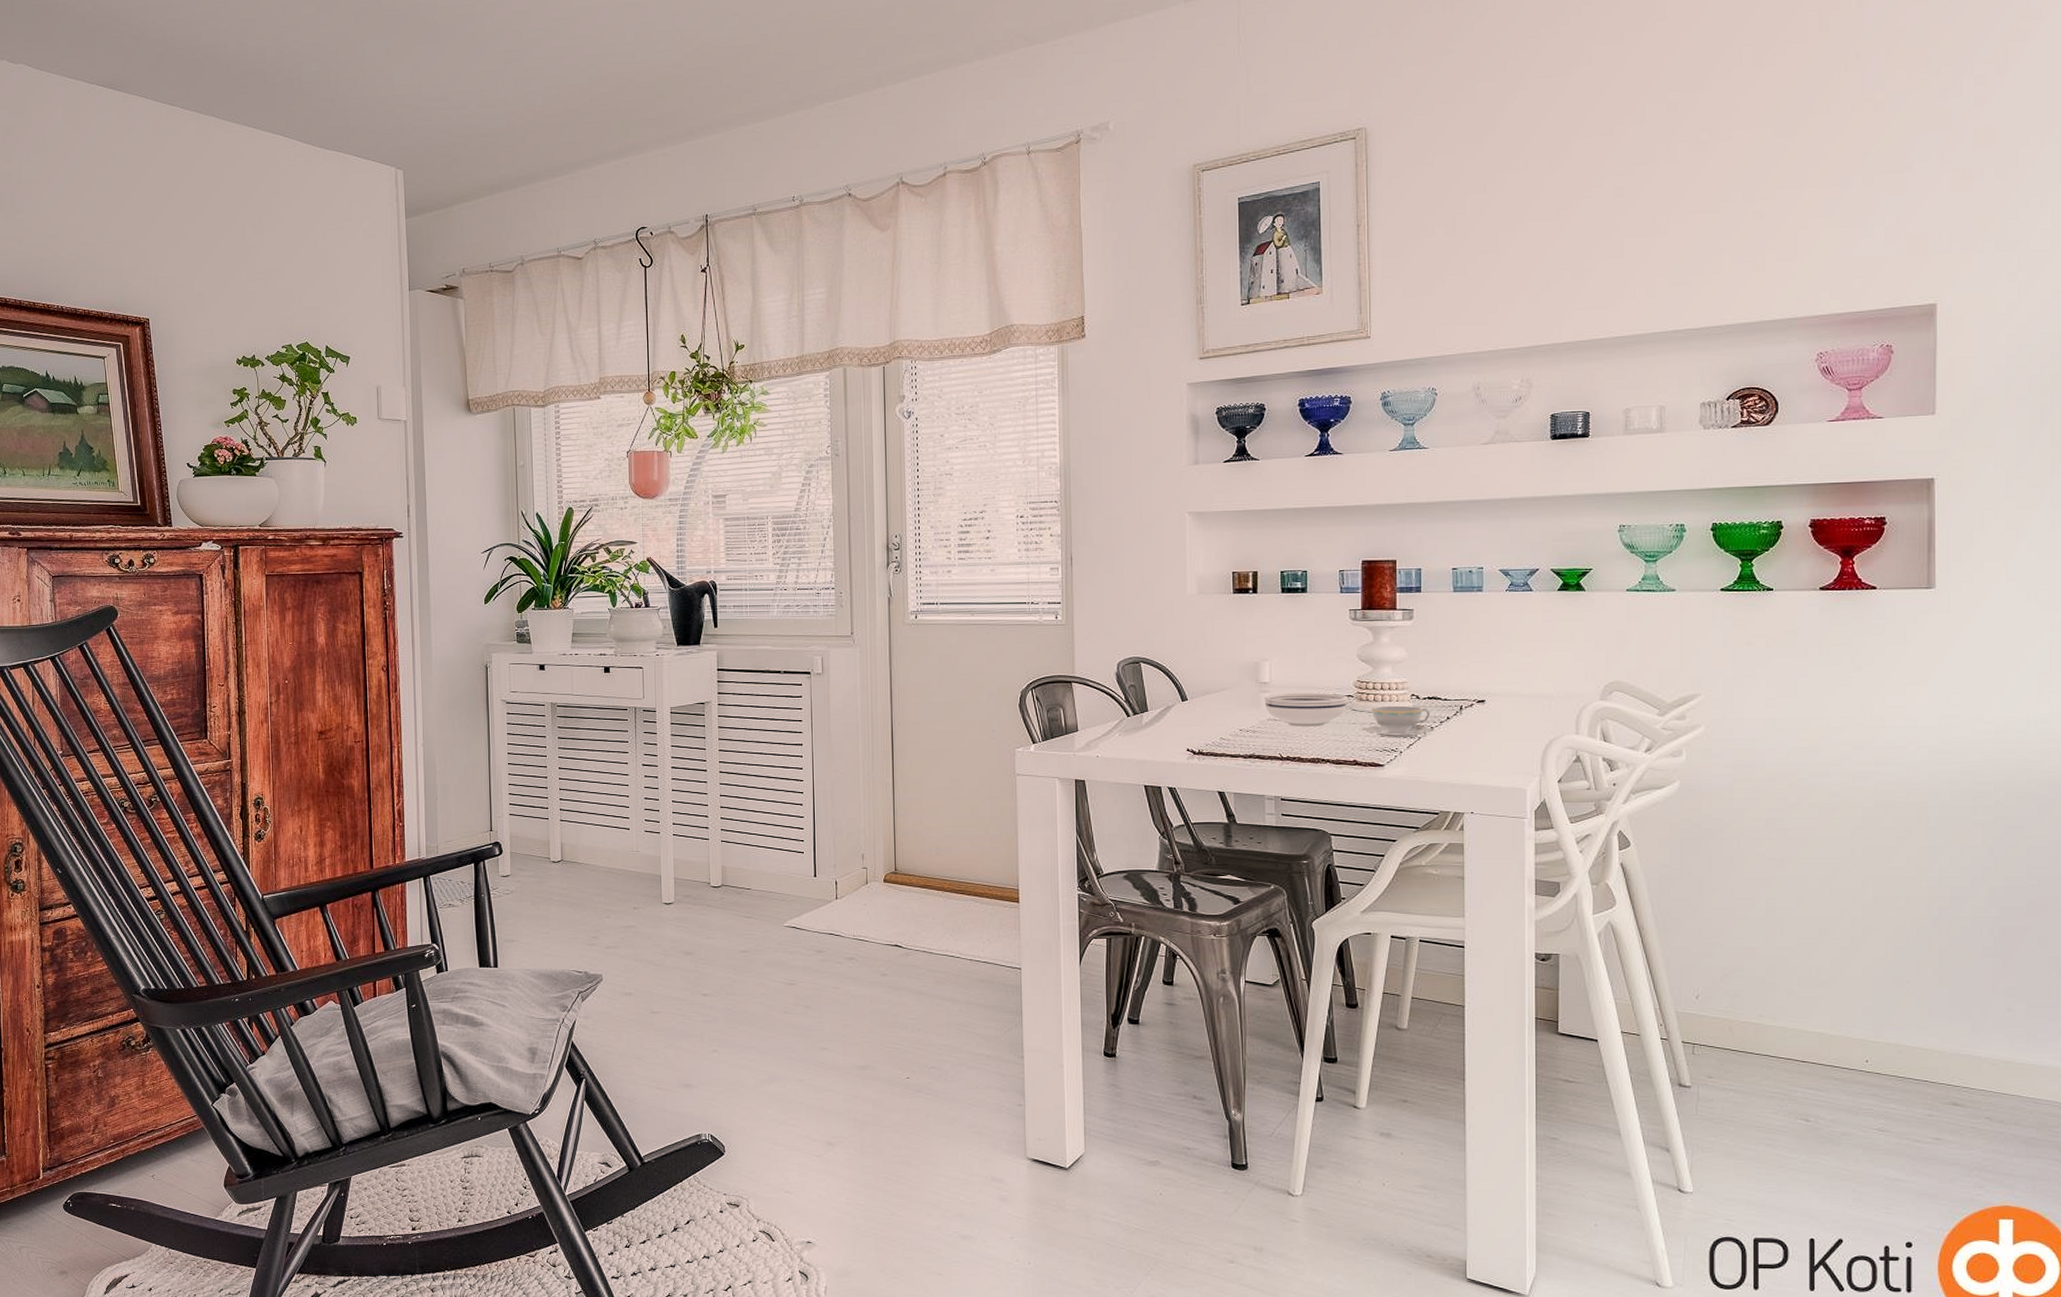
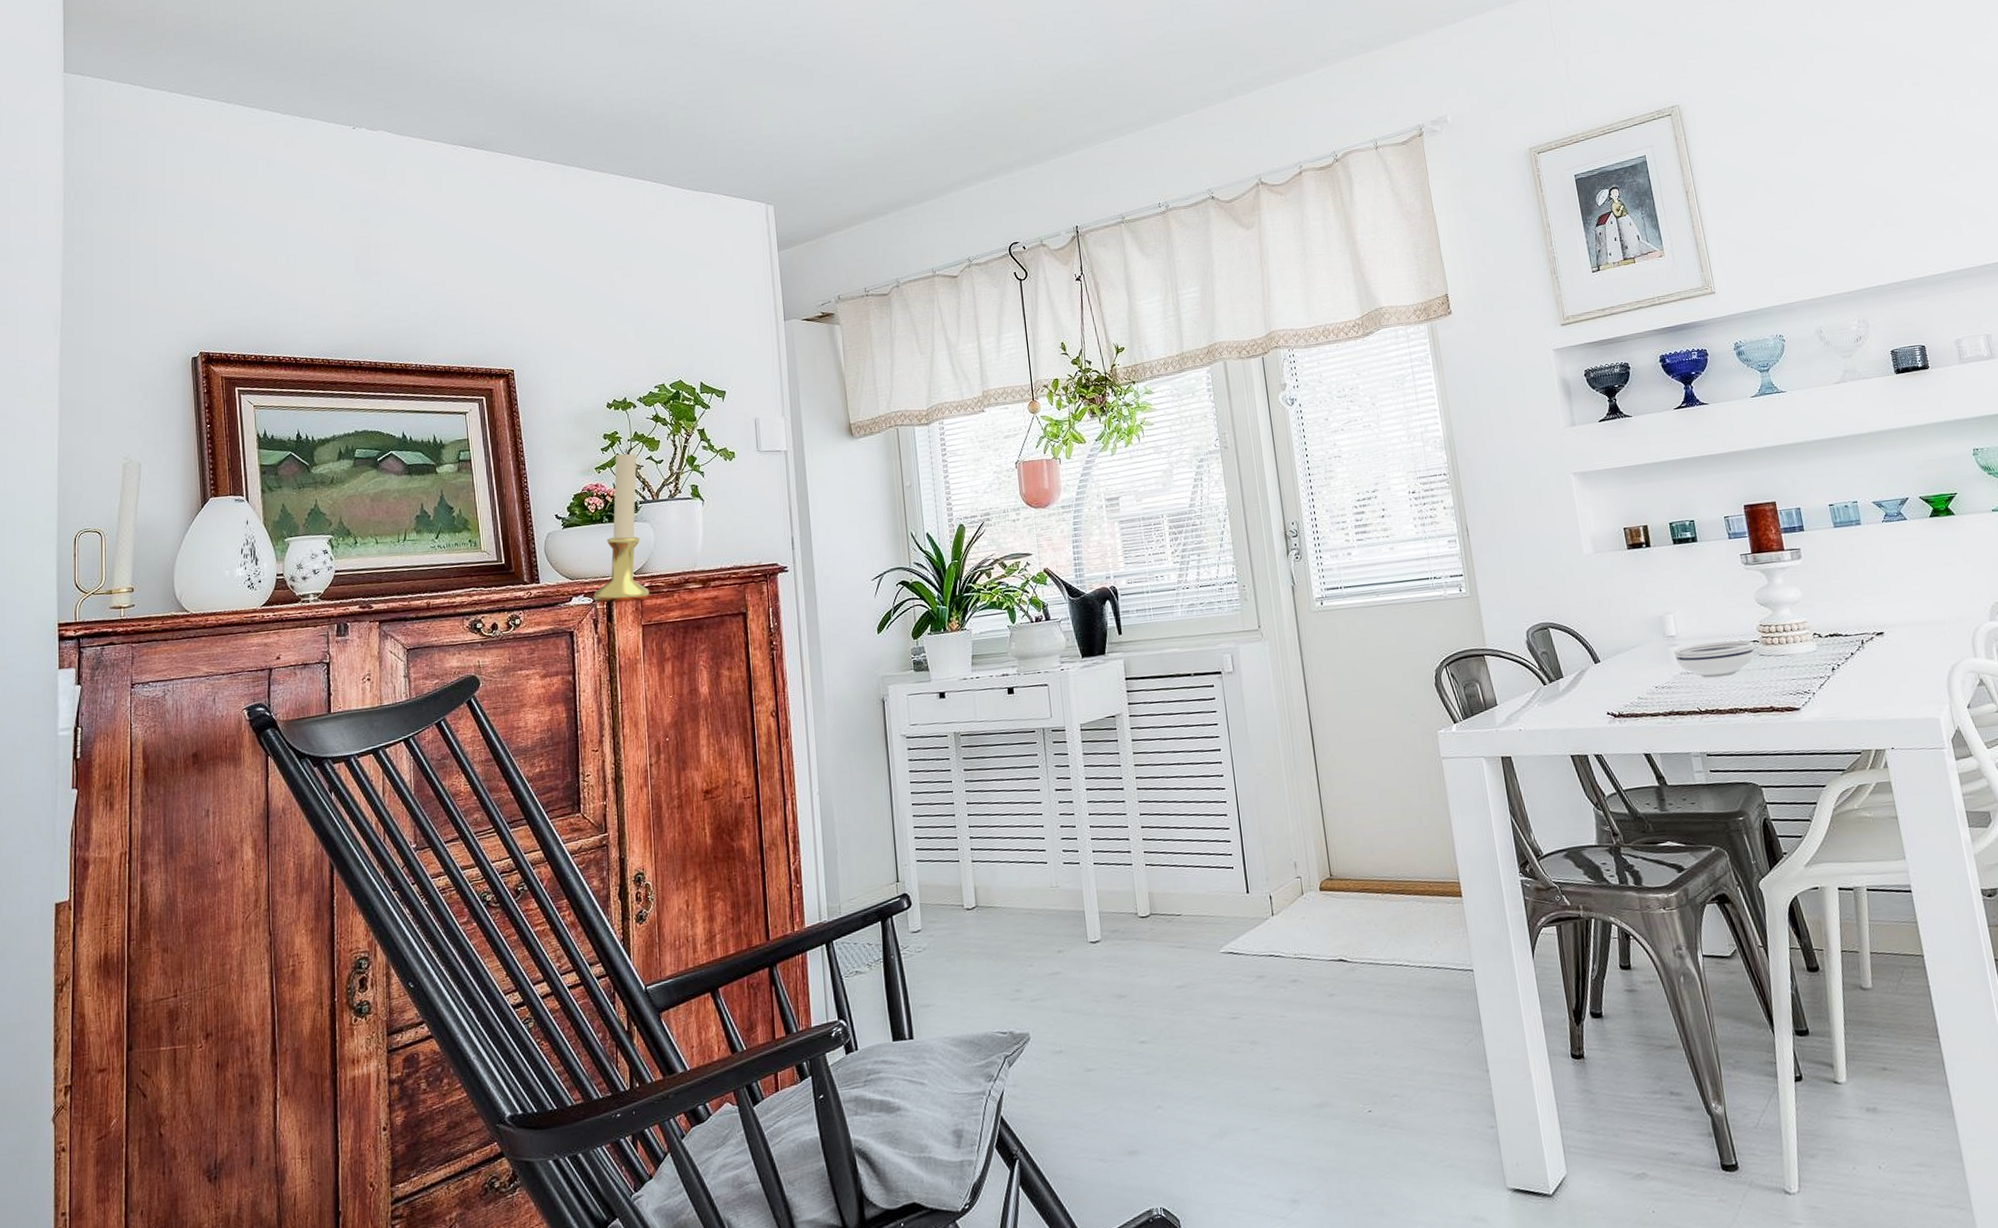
candle holder: none [221,405,274,552] -> present [593,449,650,603]
teacup: present [1362,705,1434,737] -> none [1773,645,1842,679]

